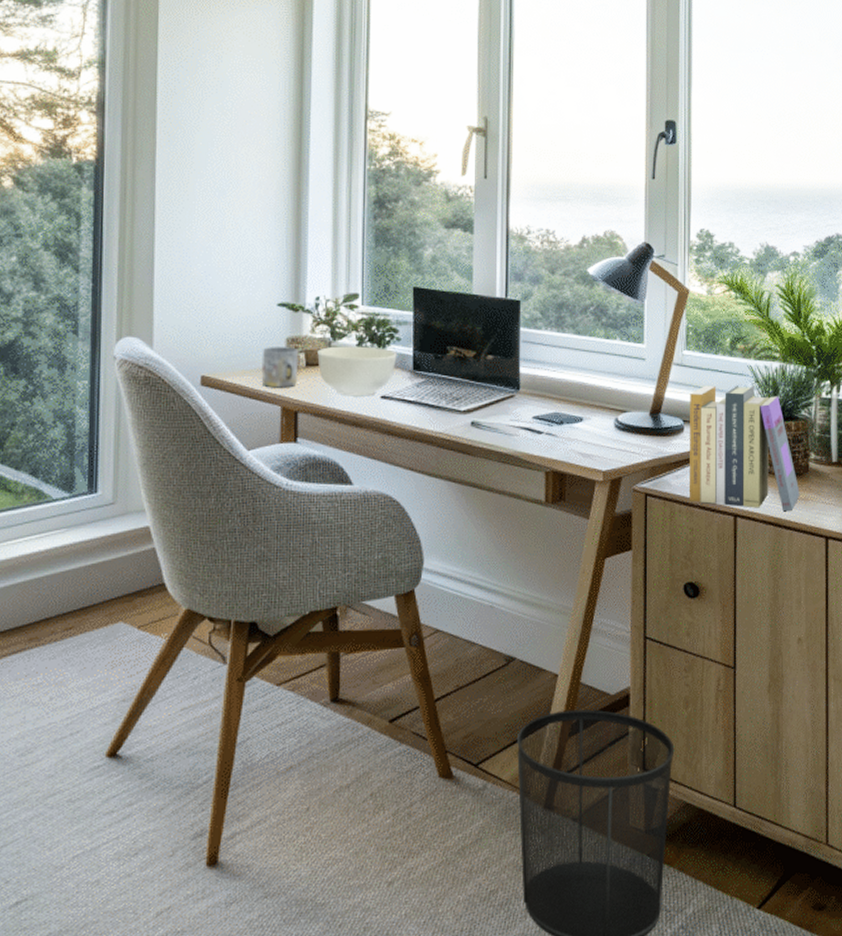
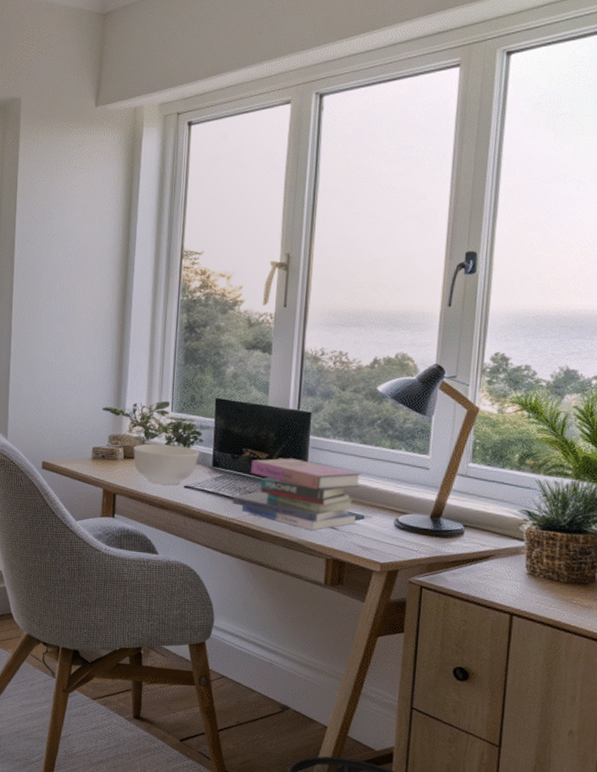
mug: present [261,347,299,387] -> none [88,442,119,474]
books: none [438,355,577,439] -> present [232,458,361,530]
books: present [690,385,800,512] -> none [465,495,584,617]

